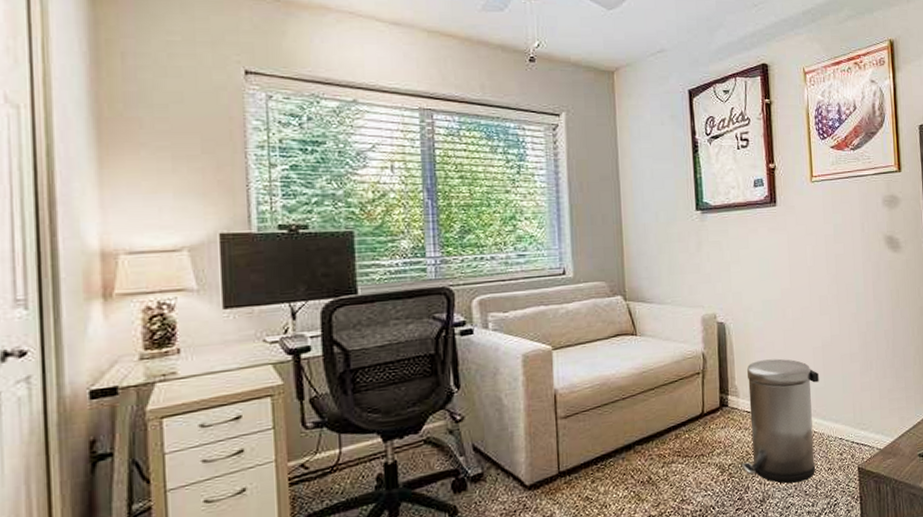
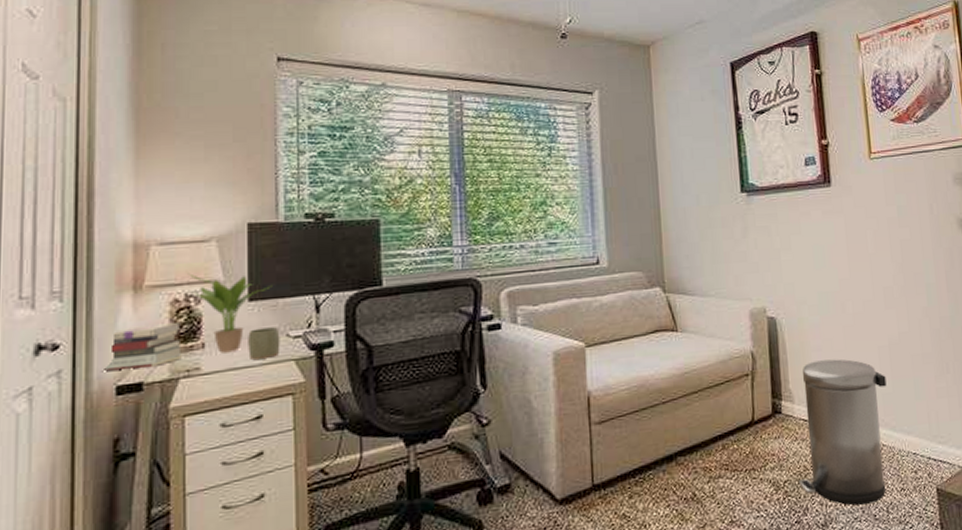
books: none [72,329,157,378] -> present [100,323,182,373]
potted plant: none [159,281,248,358] -> present [188,273,273,354]
mug: none [224,333,258,364] -> present [248,327,280,359]

